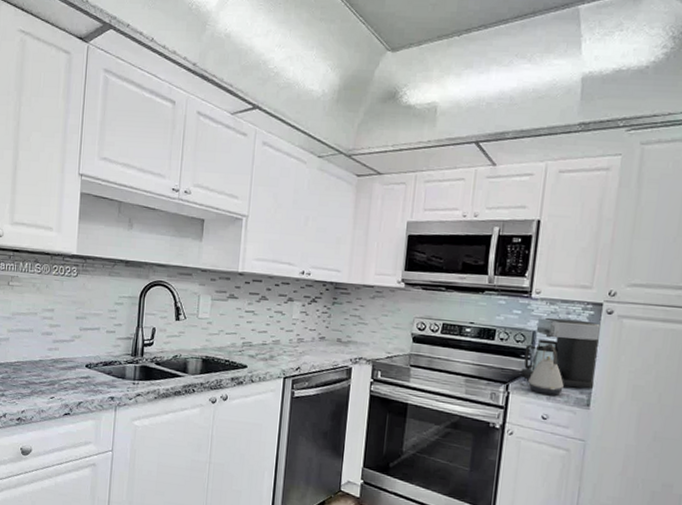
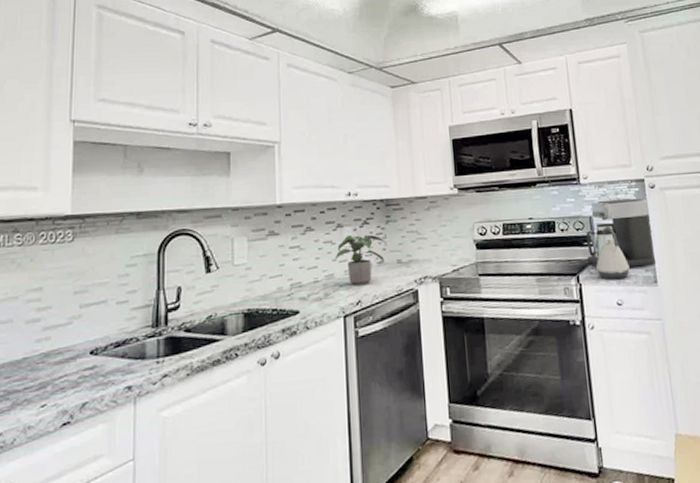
potted plant: none [283,308,330,355] -> present [335,234,386,286]

